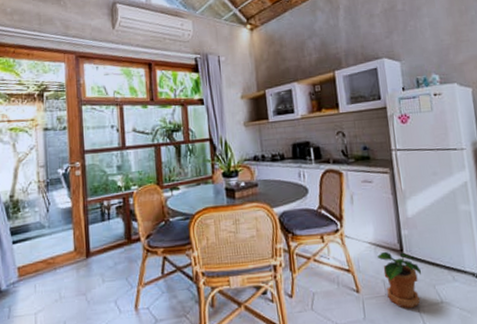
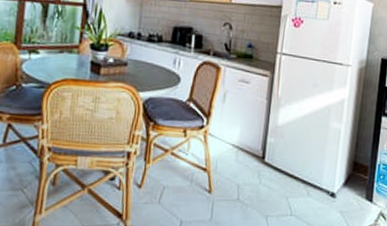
potted plant: present [378,251,421,309] -> none [238,156,278,217]

